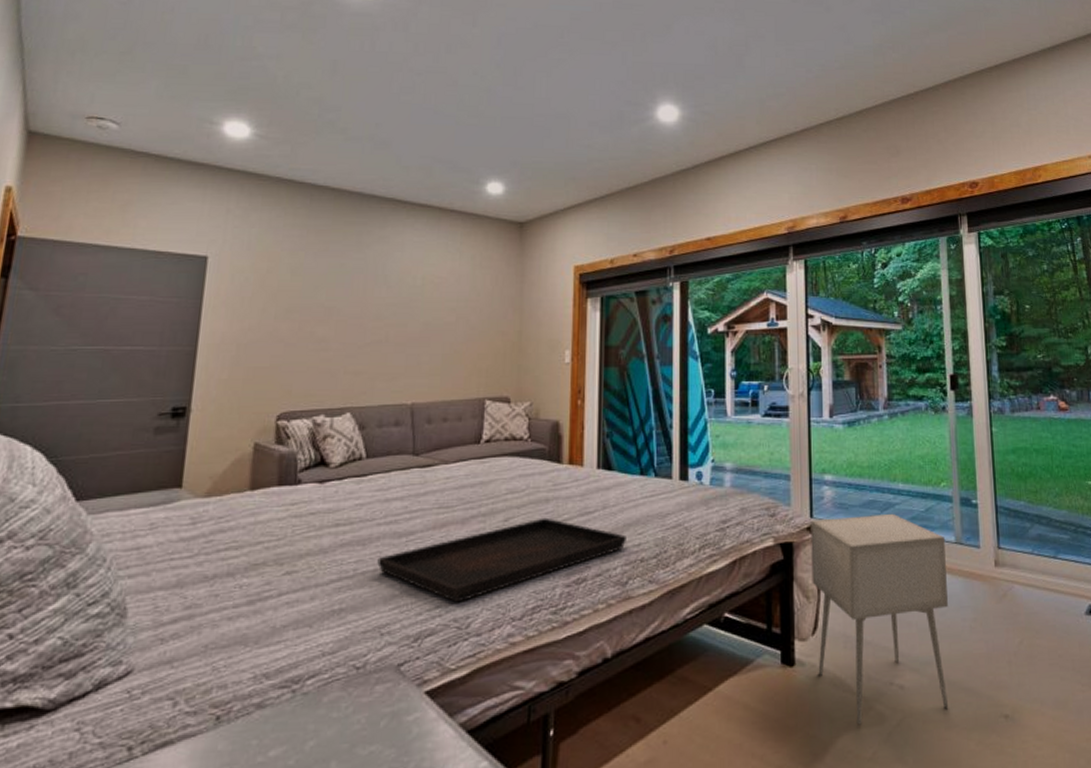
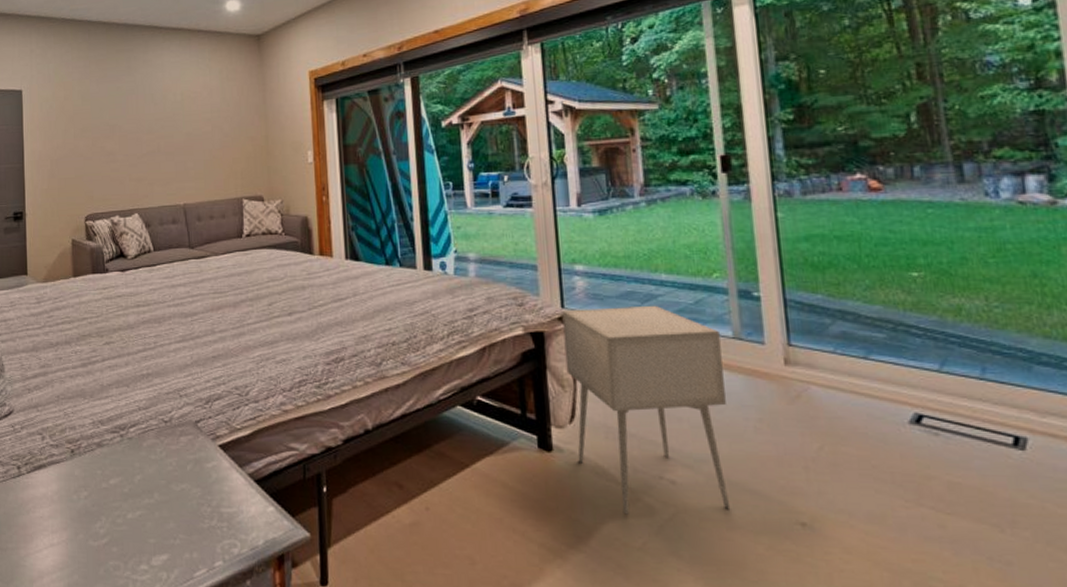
serving tray: present [377,517,626,603] -> none [171,303,377,374]

